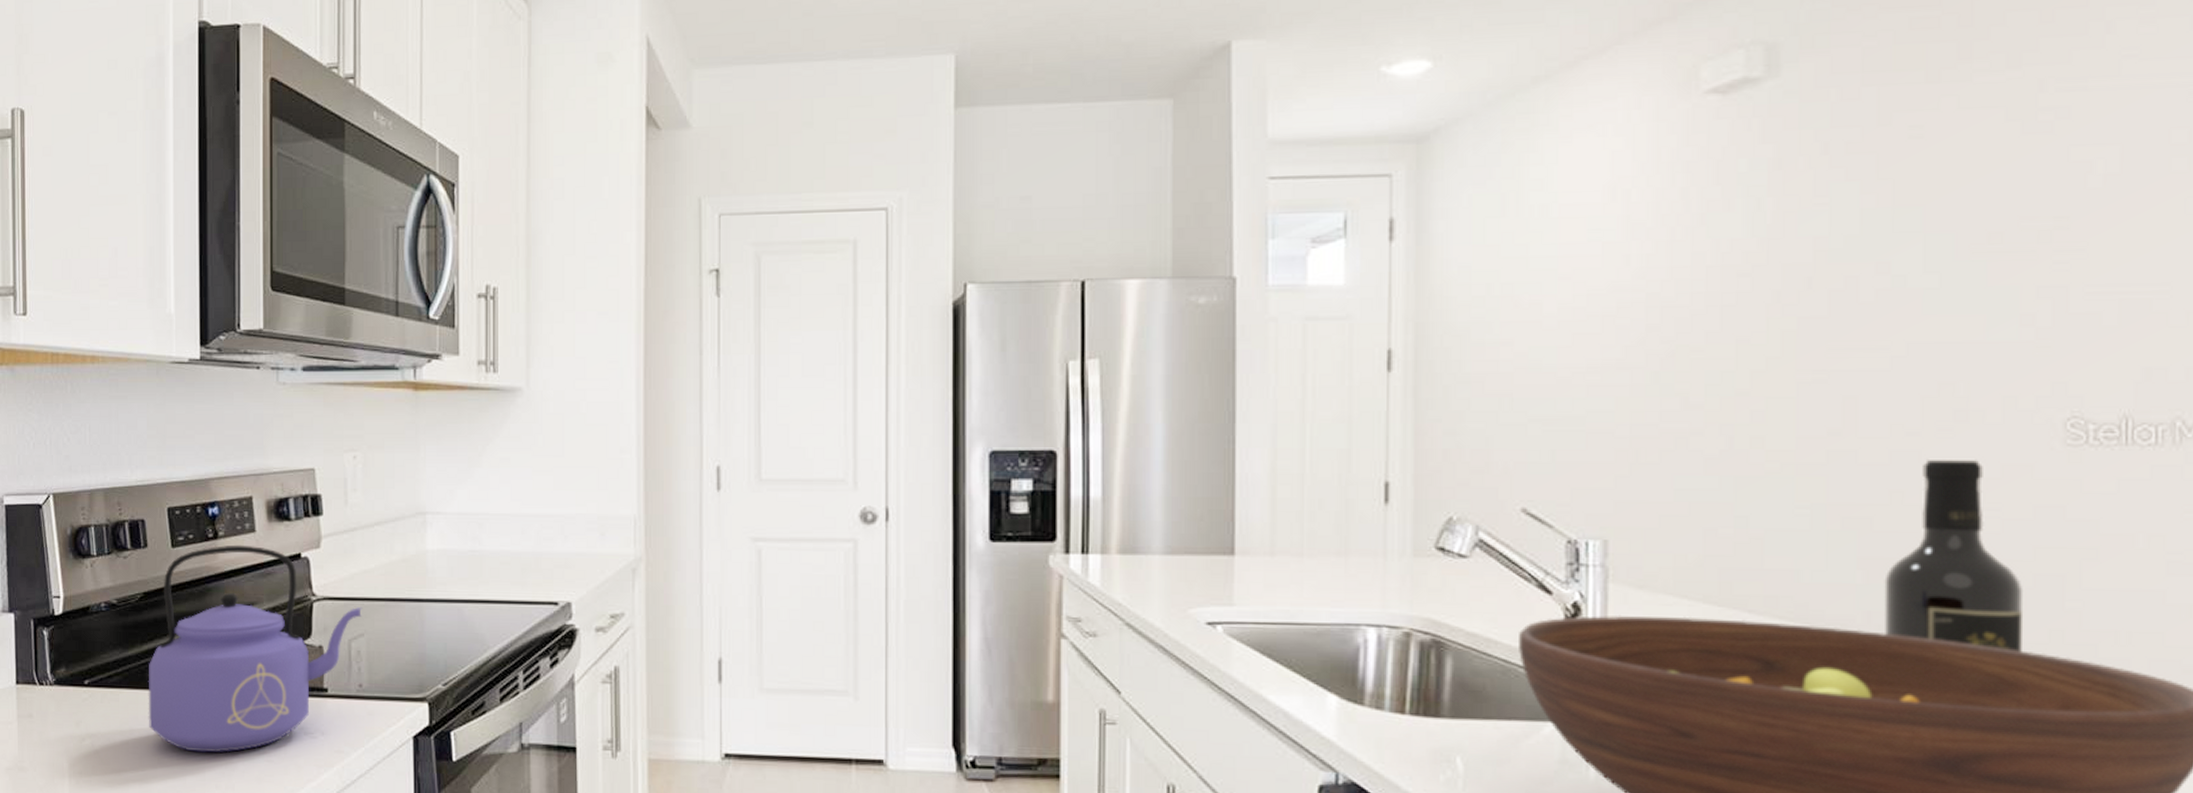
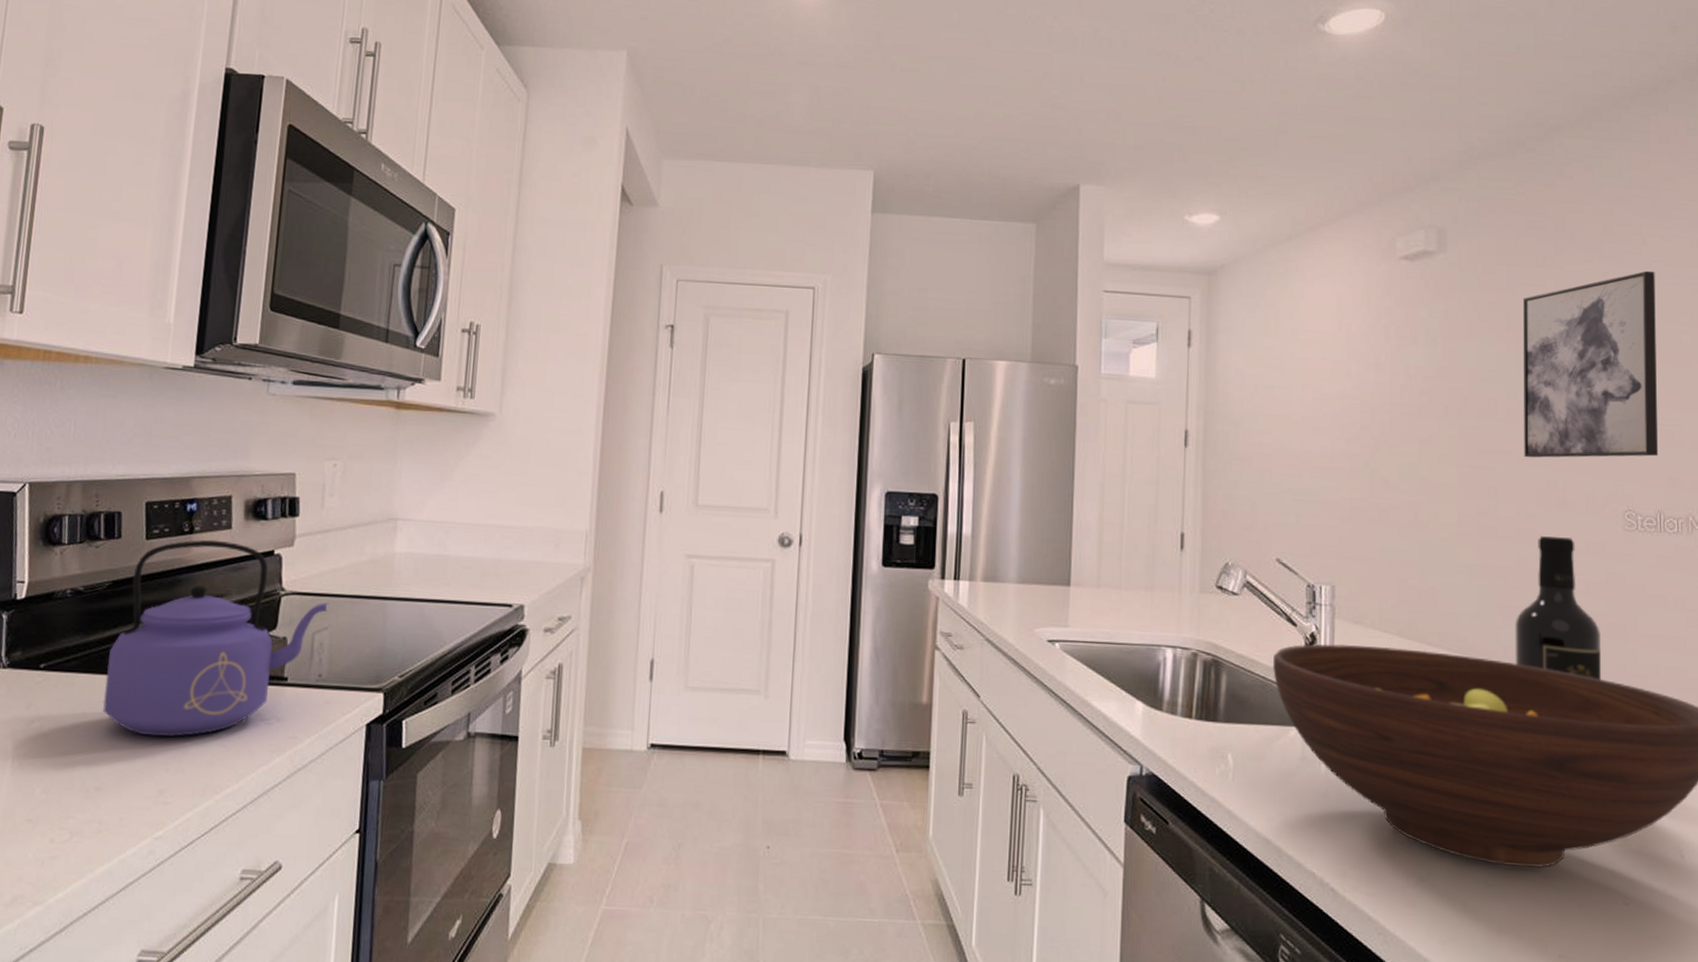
wall art: none [1902,70,2128,354] -> present [1522,270,1659,458]

